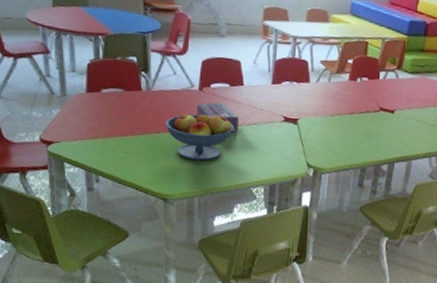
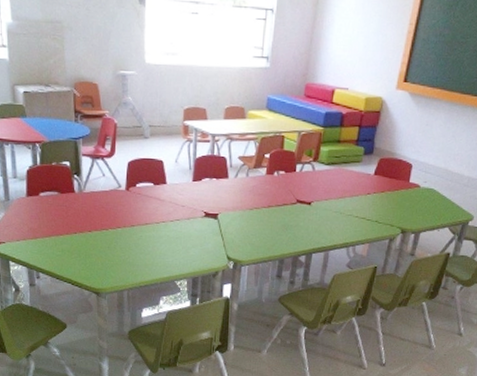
fruit bowl: present [164,113,234,161] -> none [95,211,159,257]
tissue box: present [196,102,239,133] -> none [123,201,163,229]

